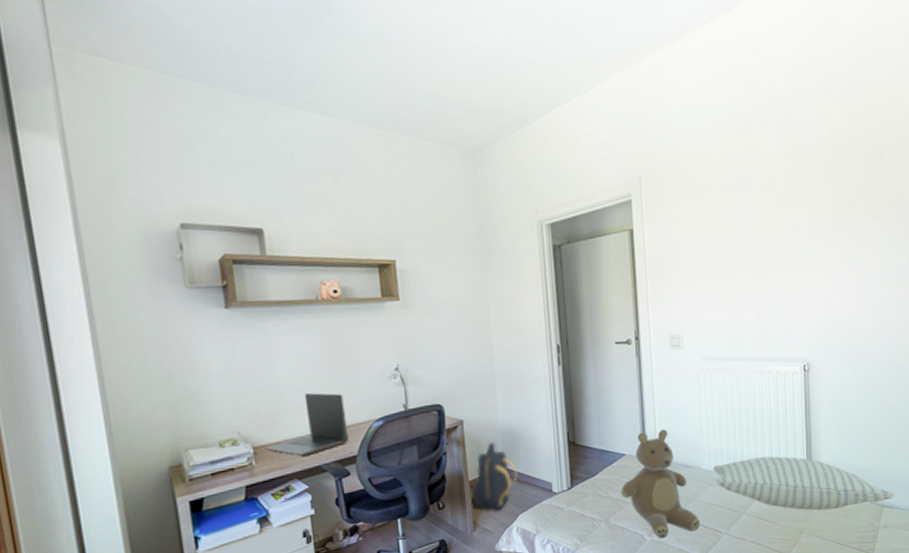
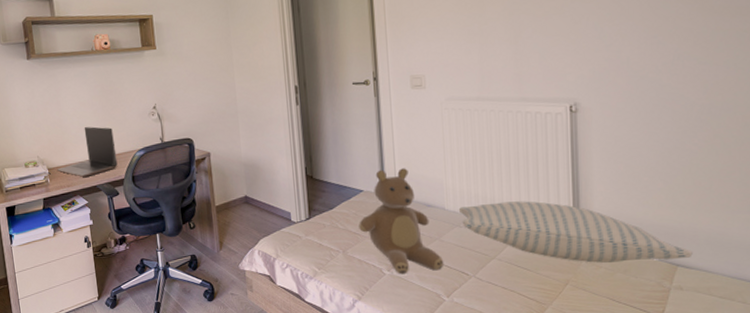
backpack: present [472,442,518,510] -> none [218,173,259,233]

